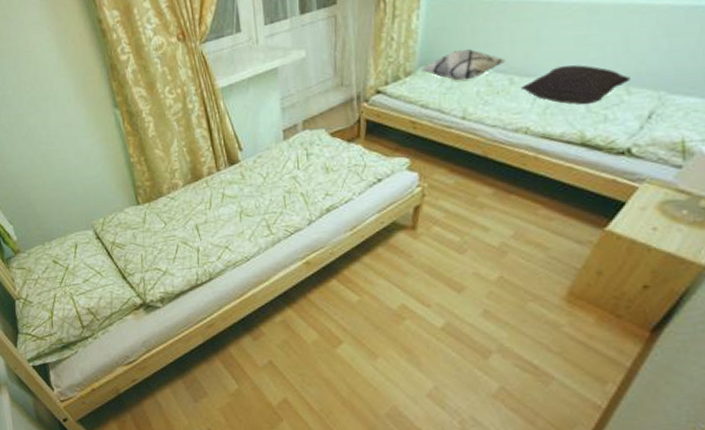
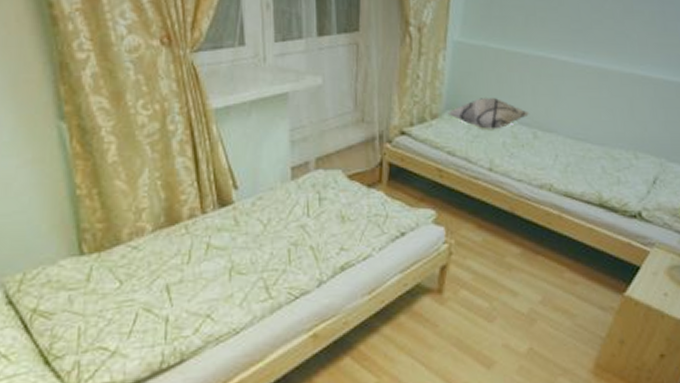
pillow: present [521,65,630,105] -> none [544,126,637,166]

